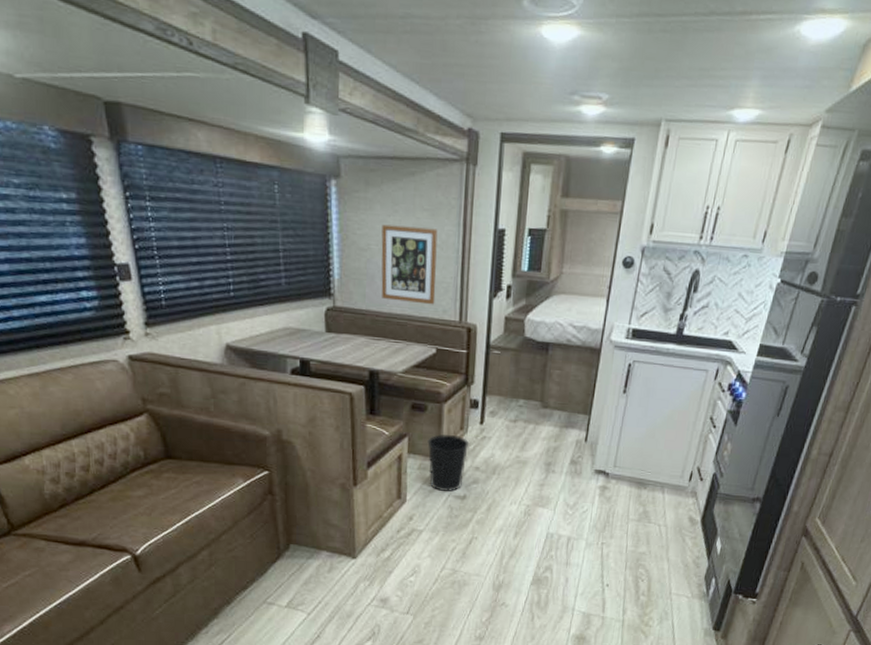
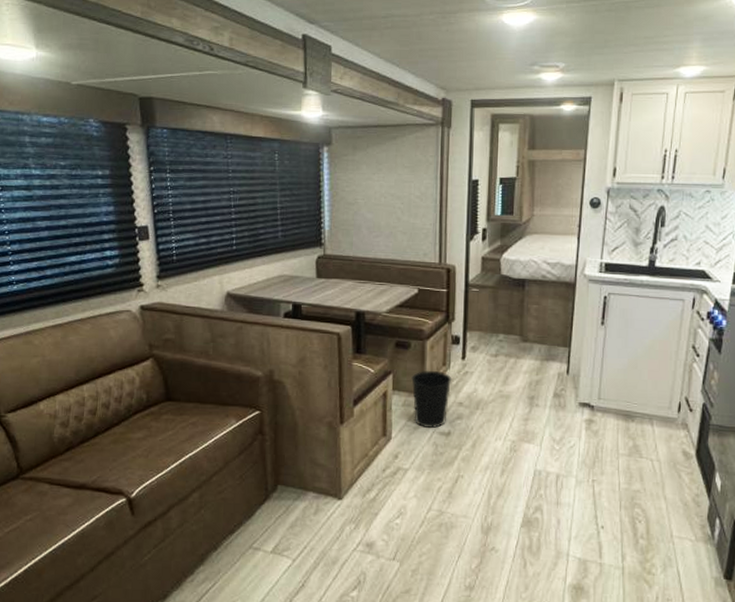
wall art: present [381,224,438,305] -> none [367,181,417,249]

